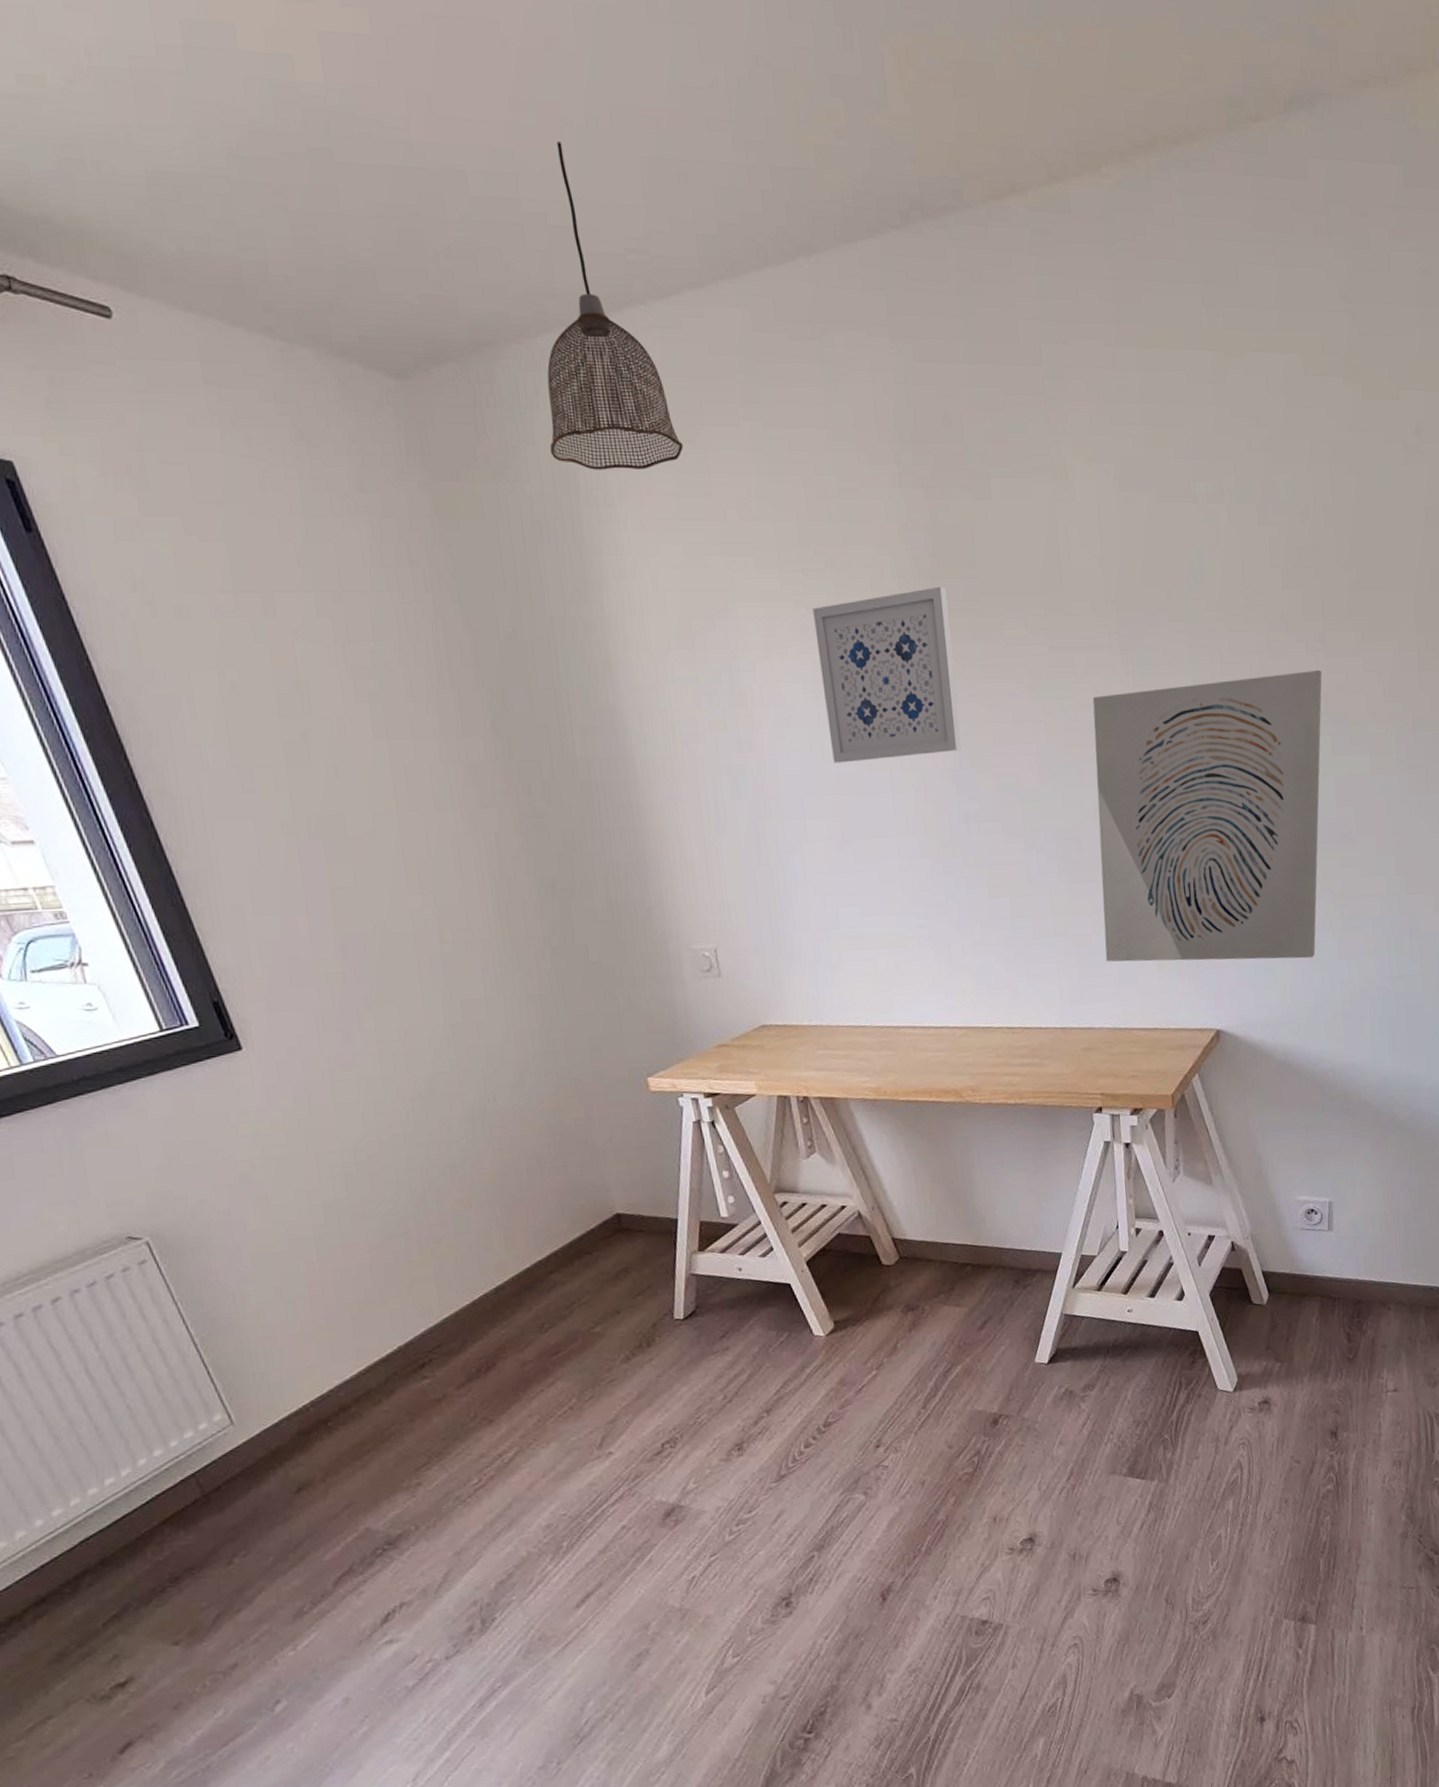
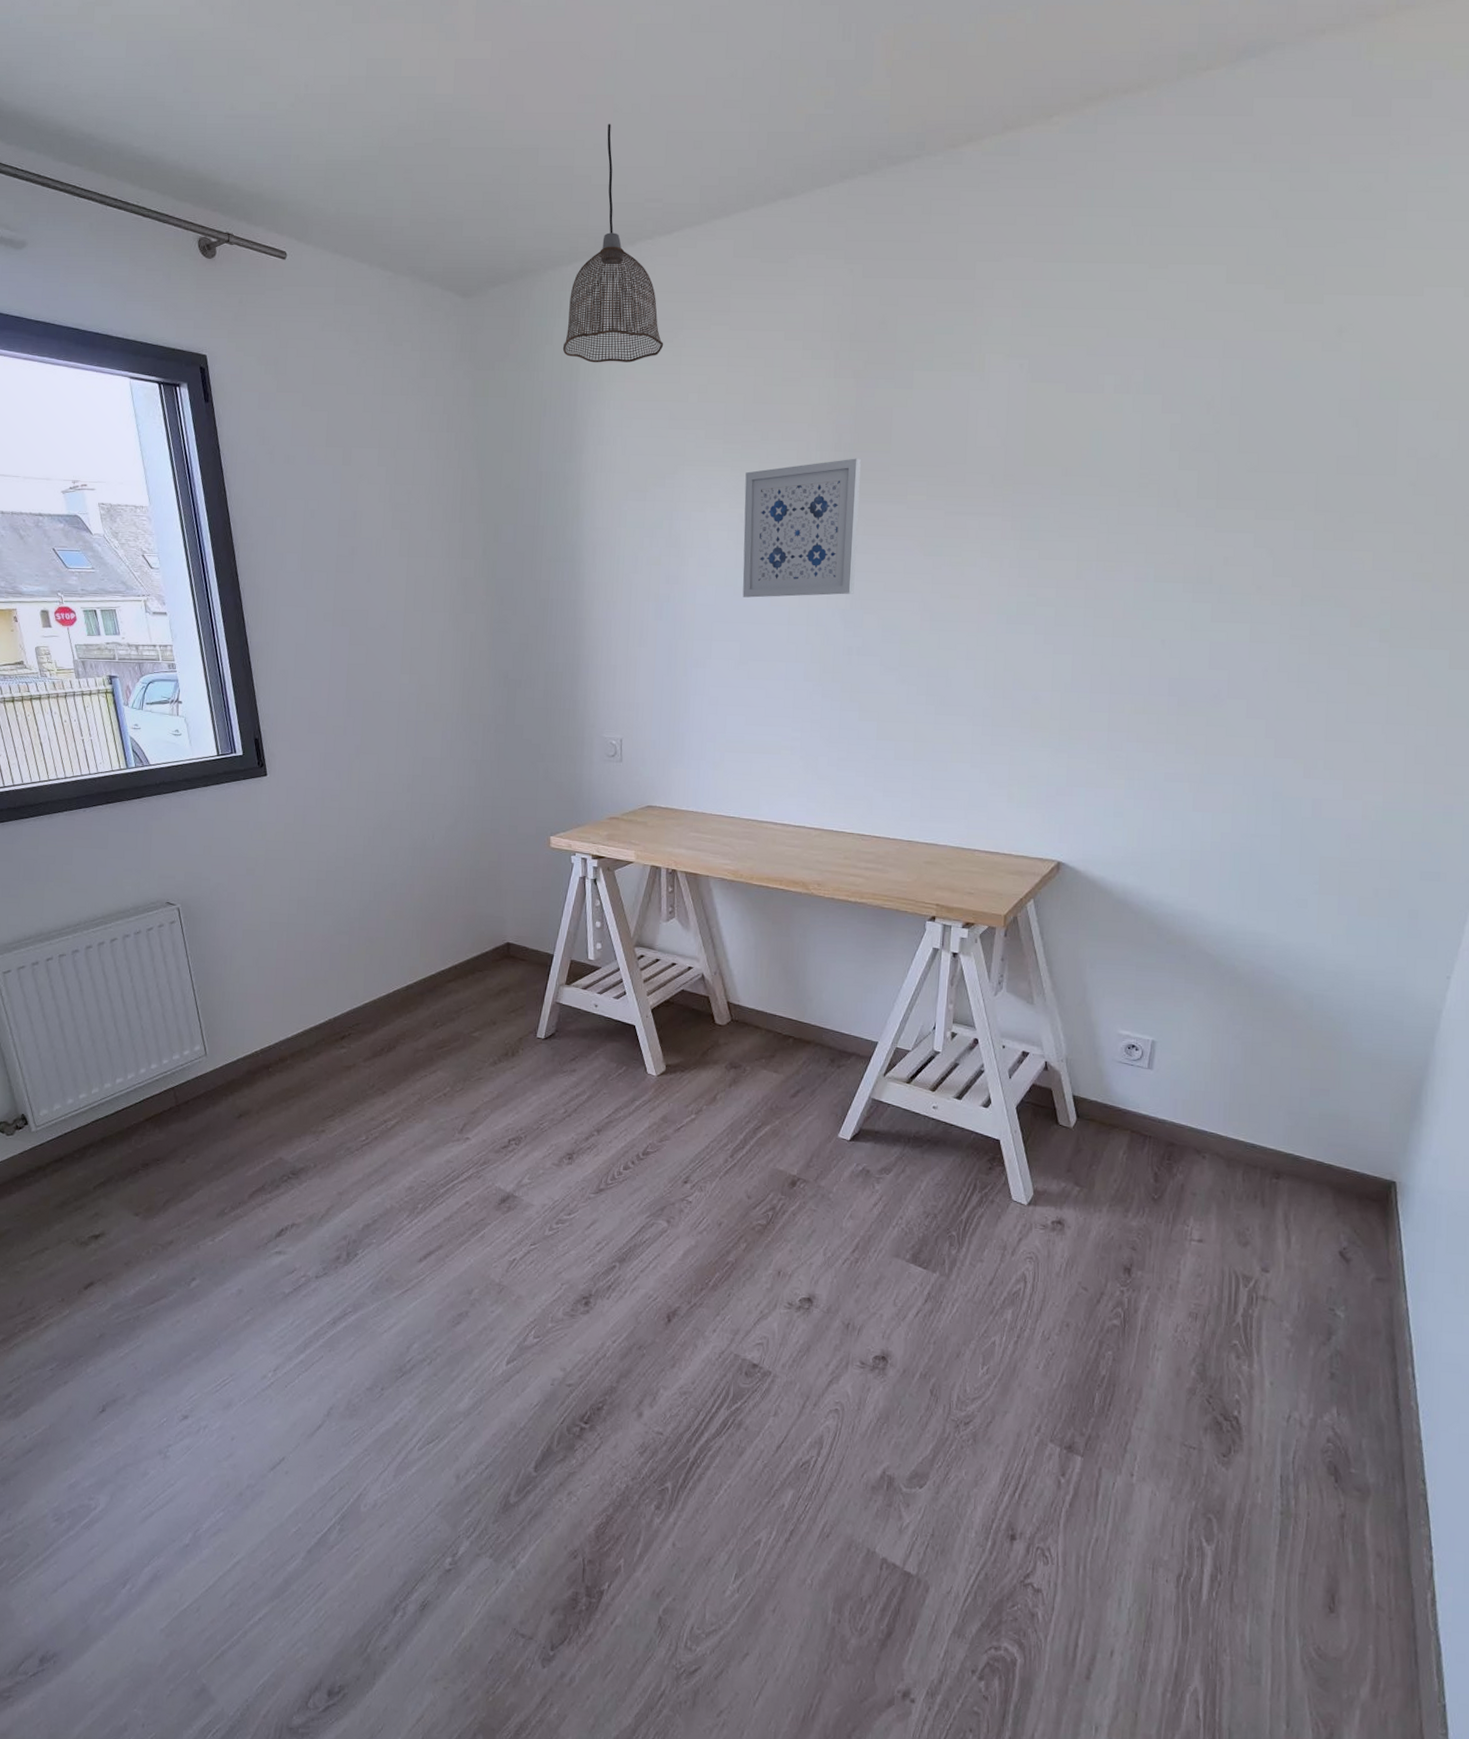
wall art: present [1092,669,1322,962] -> none [958,543,1209,807]

